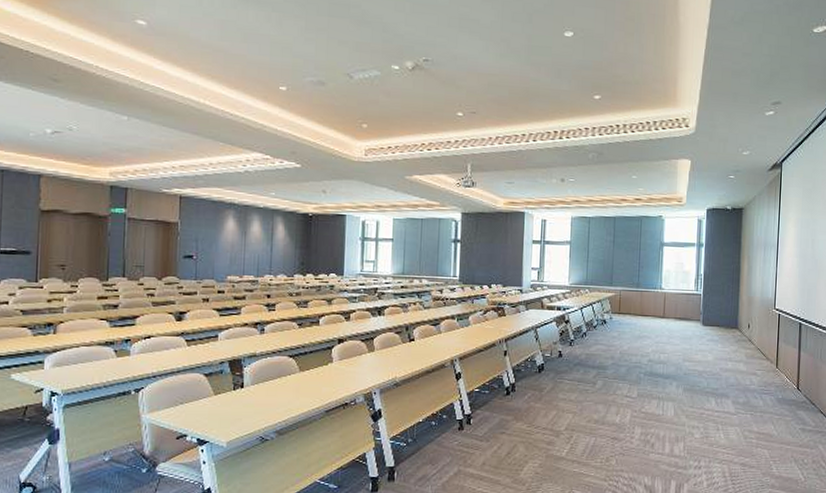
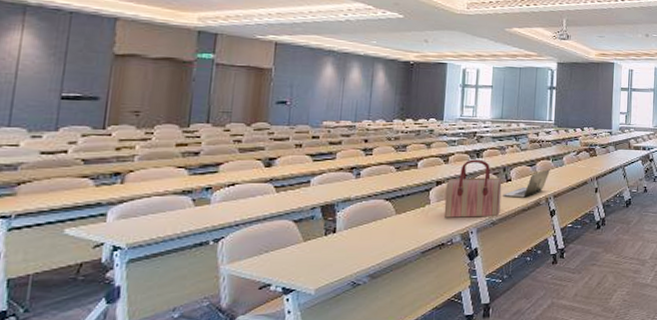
handbag: none [346,317,405,378] -> present [443,159,502,218]
laptop: none [406,329,455,359] -> present [503,169,550,198]

